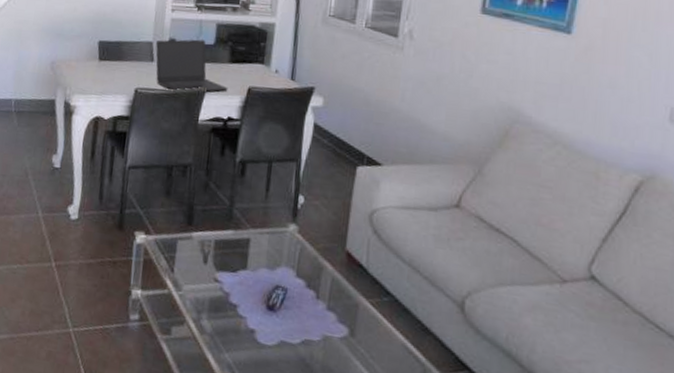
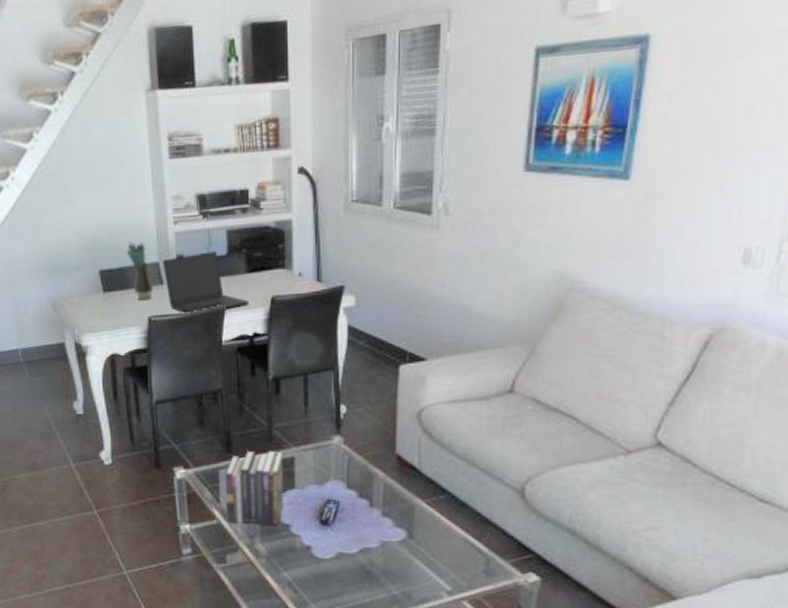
vase: none [125,19,145,73] -> present [126,241,154,300]
books: none [178,225,241,304] -> present [224,450,284,525]

